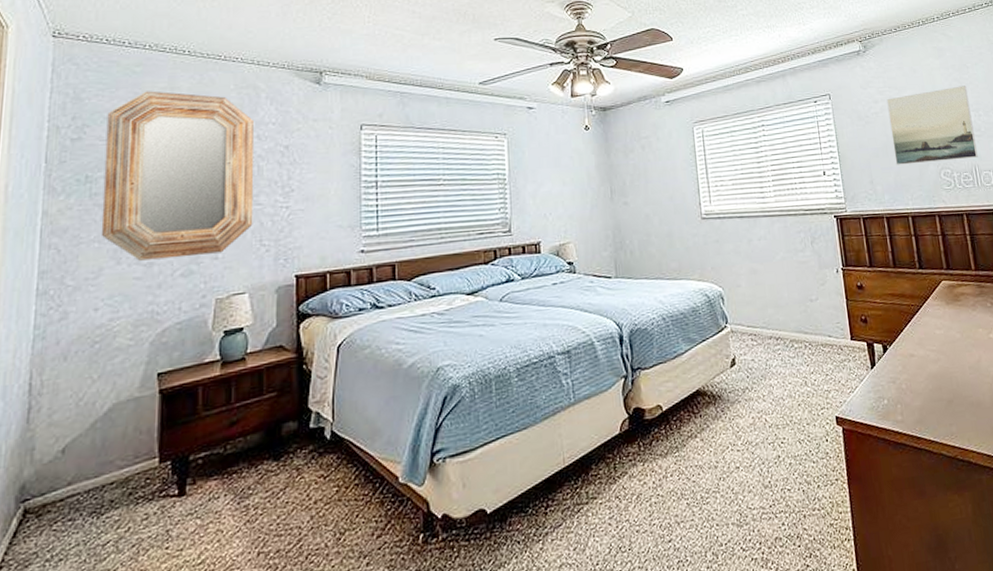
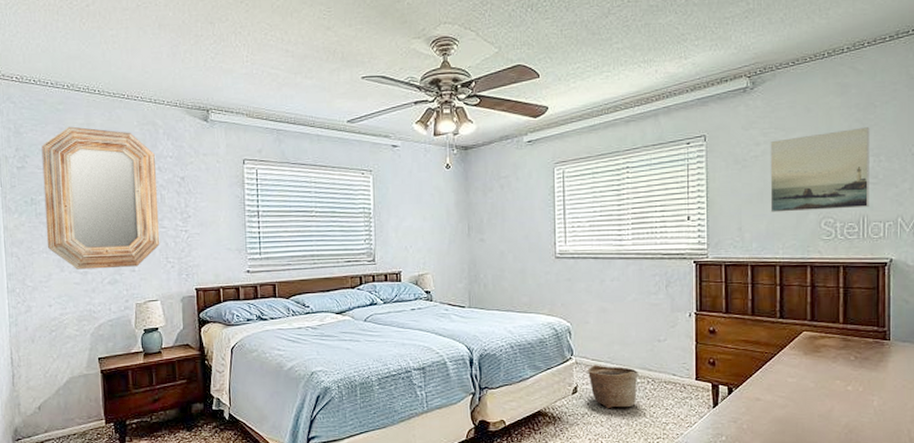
basket: none [743,331,796,381] -> present [587,365,638,409]

